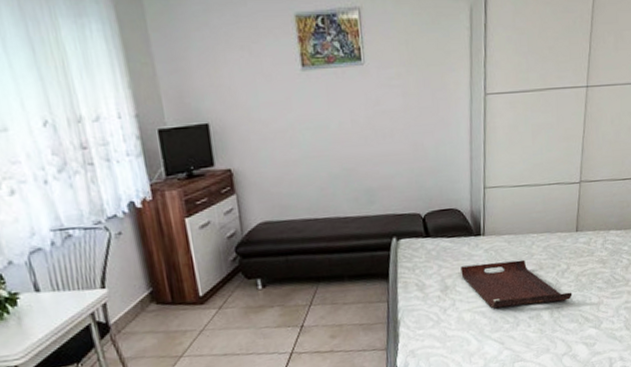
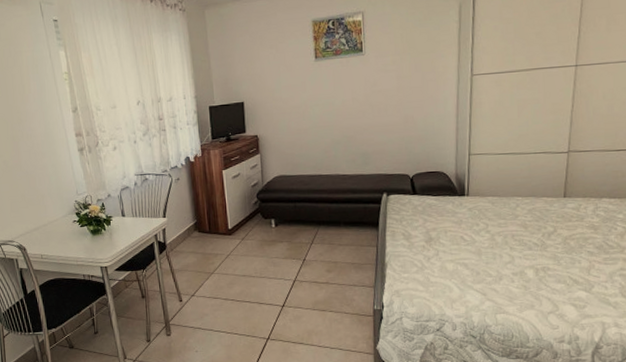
serving tray: present [461,259,573,309] -> none [445,220,560,262]

